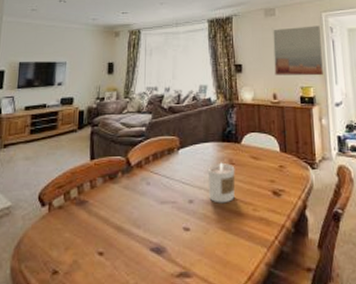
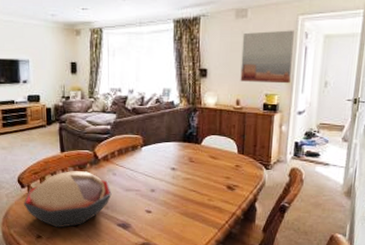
decorative bowl: none [42,182,145,259] -> present [24,171,112,228]
candle: present [207,162,236,204] -> none [168,160,194,194]

